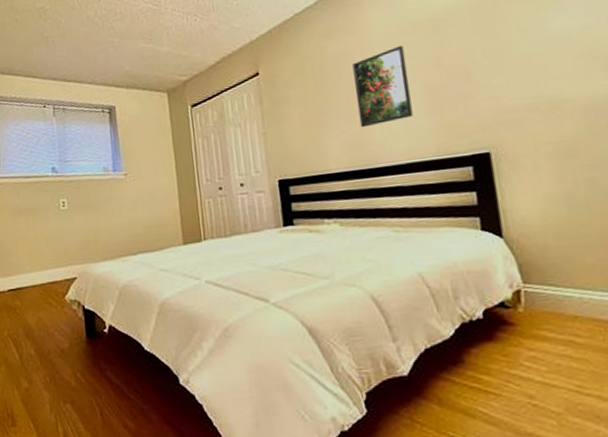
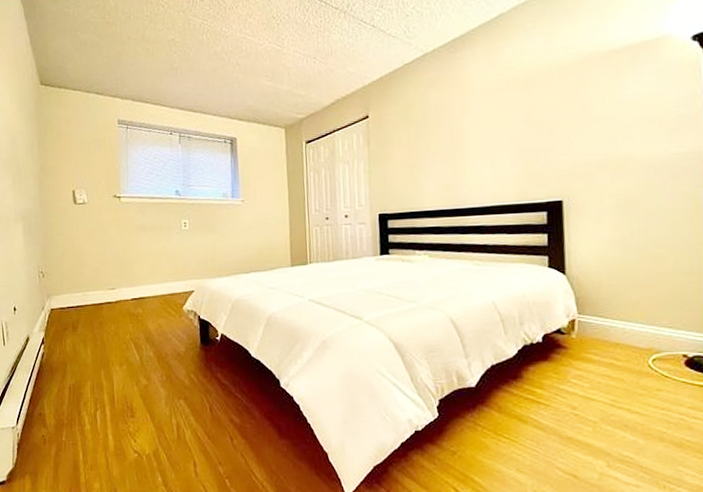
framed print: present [352,45,413,128] -> none [452,100,501,172]

